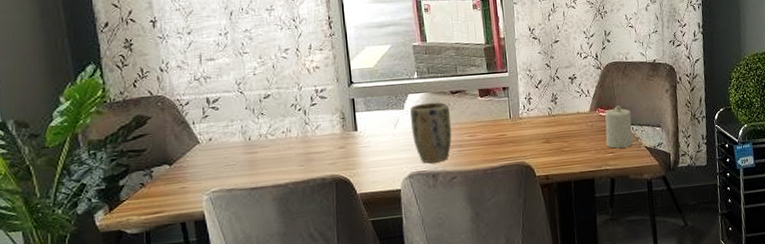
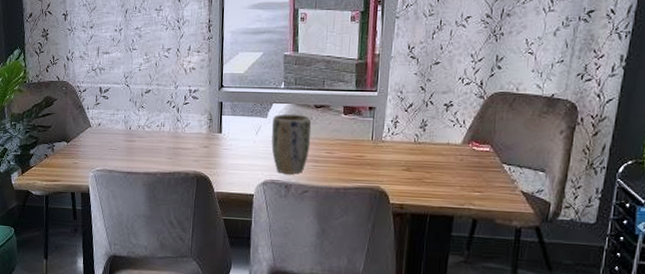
candle: present [605,105,633,149] -> none [474,141,512,189]

